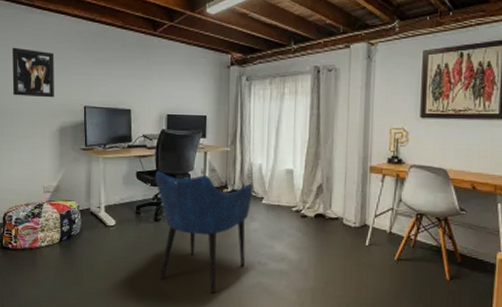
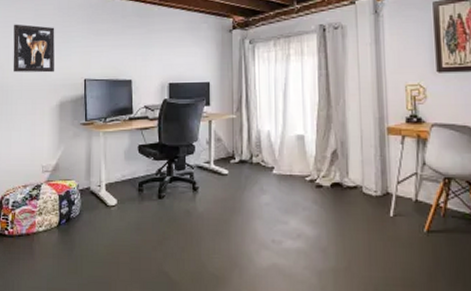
armchair: present [154,171,254,294] -> none [157,143,263,279]

